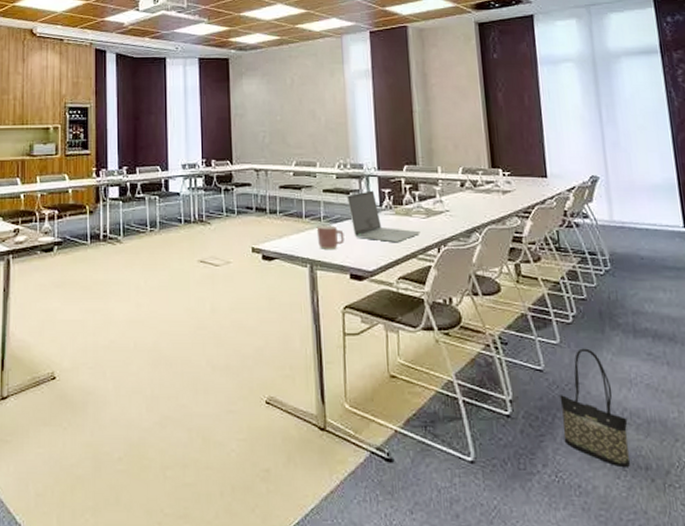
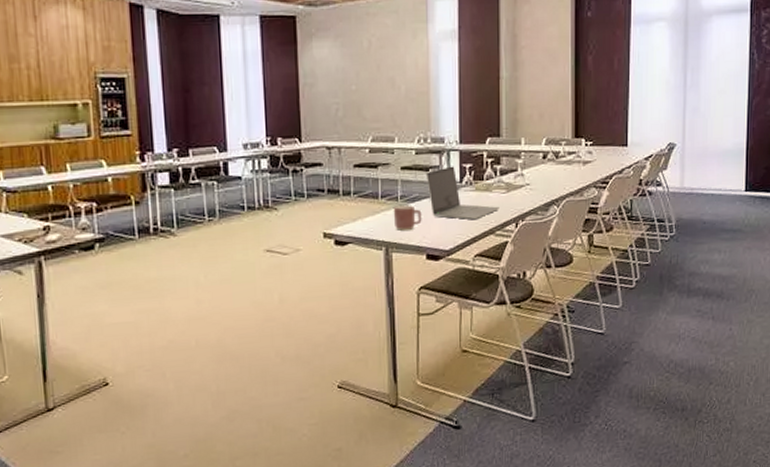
tote bag: present [559,348,630,467] -> none [616,310,672,411]

